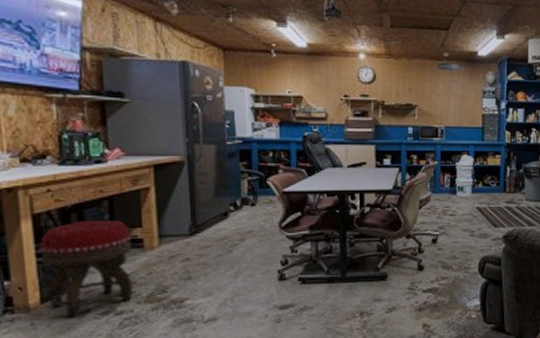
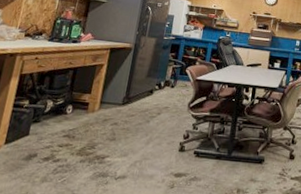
footstool: present [39,219,133,318] -> none [10,83,82,159]

